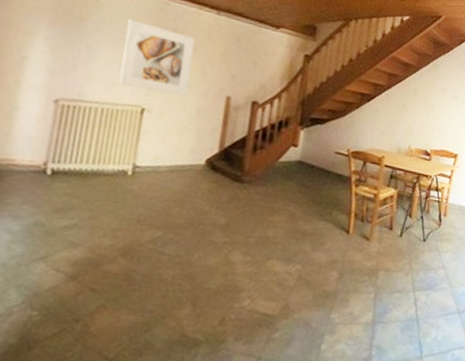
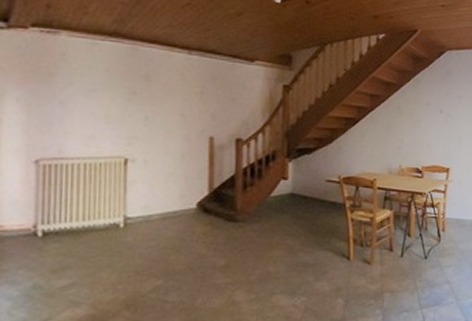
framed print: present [118,19,196,96] -> none [97,69,170,141]

